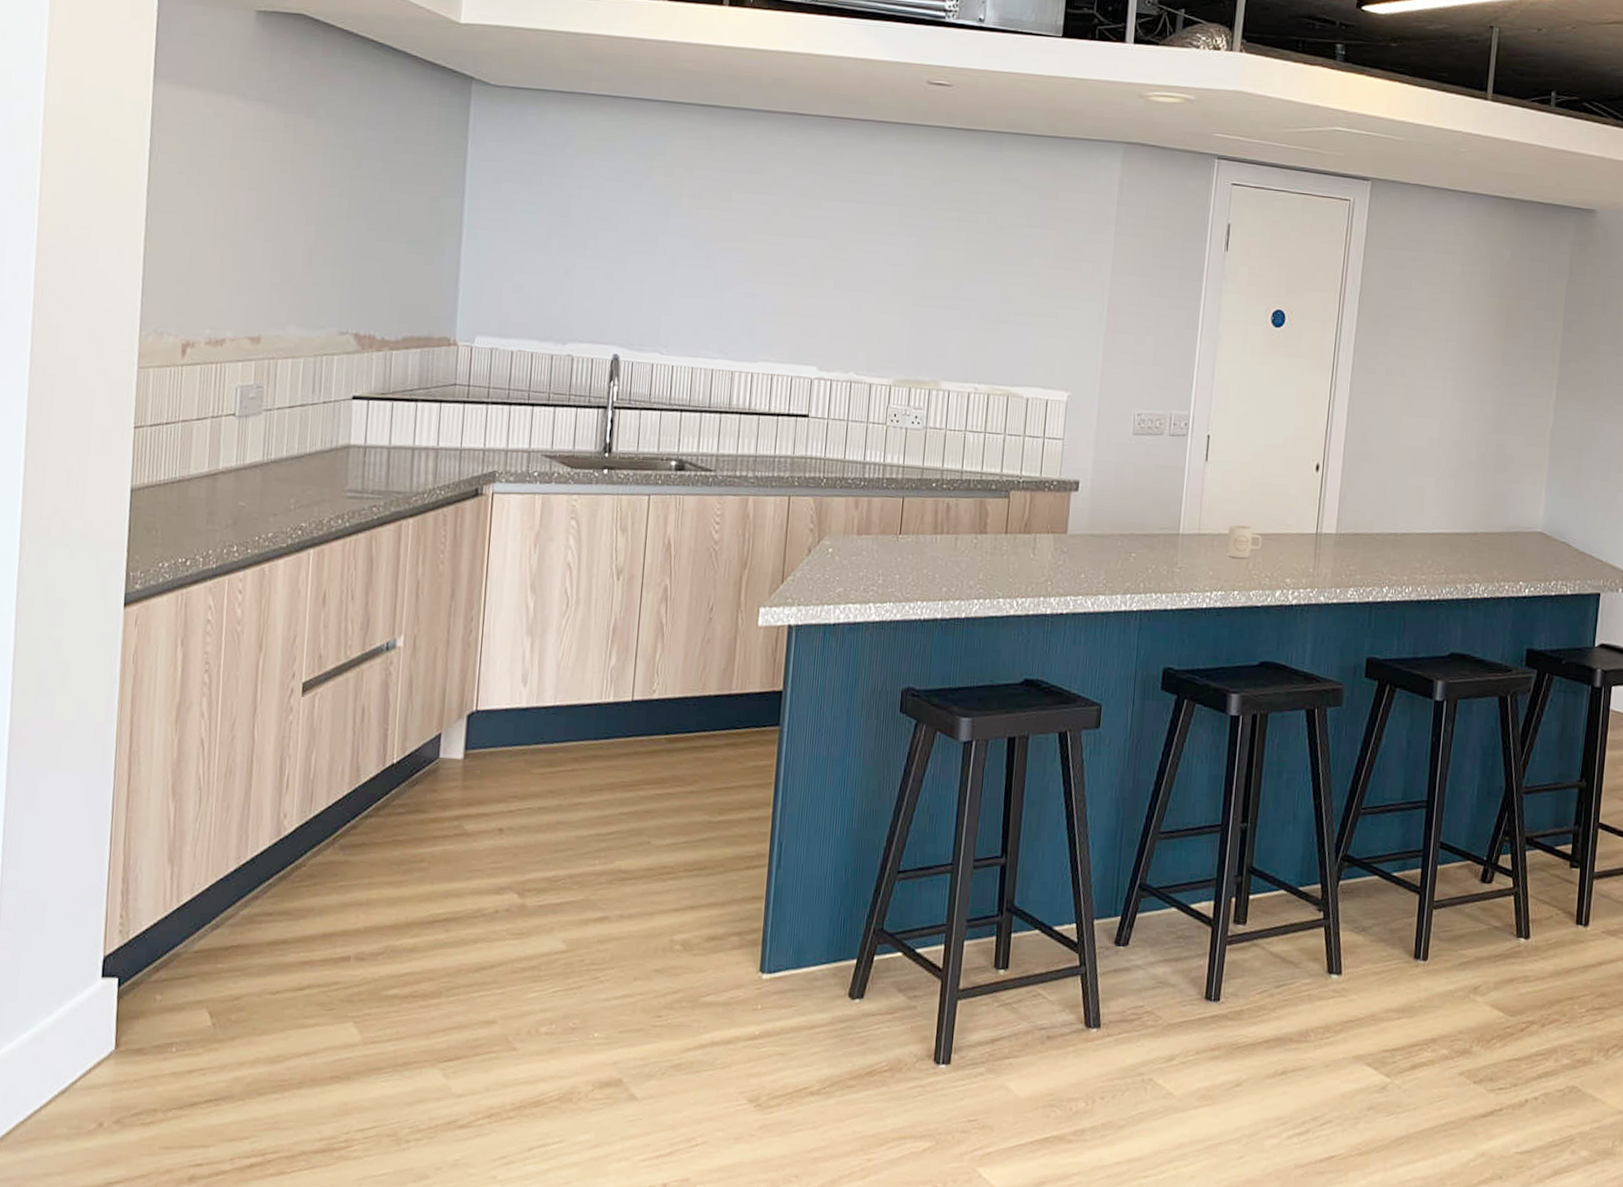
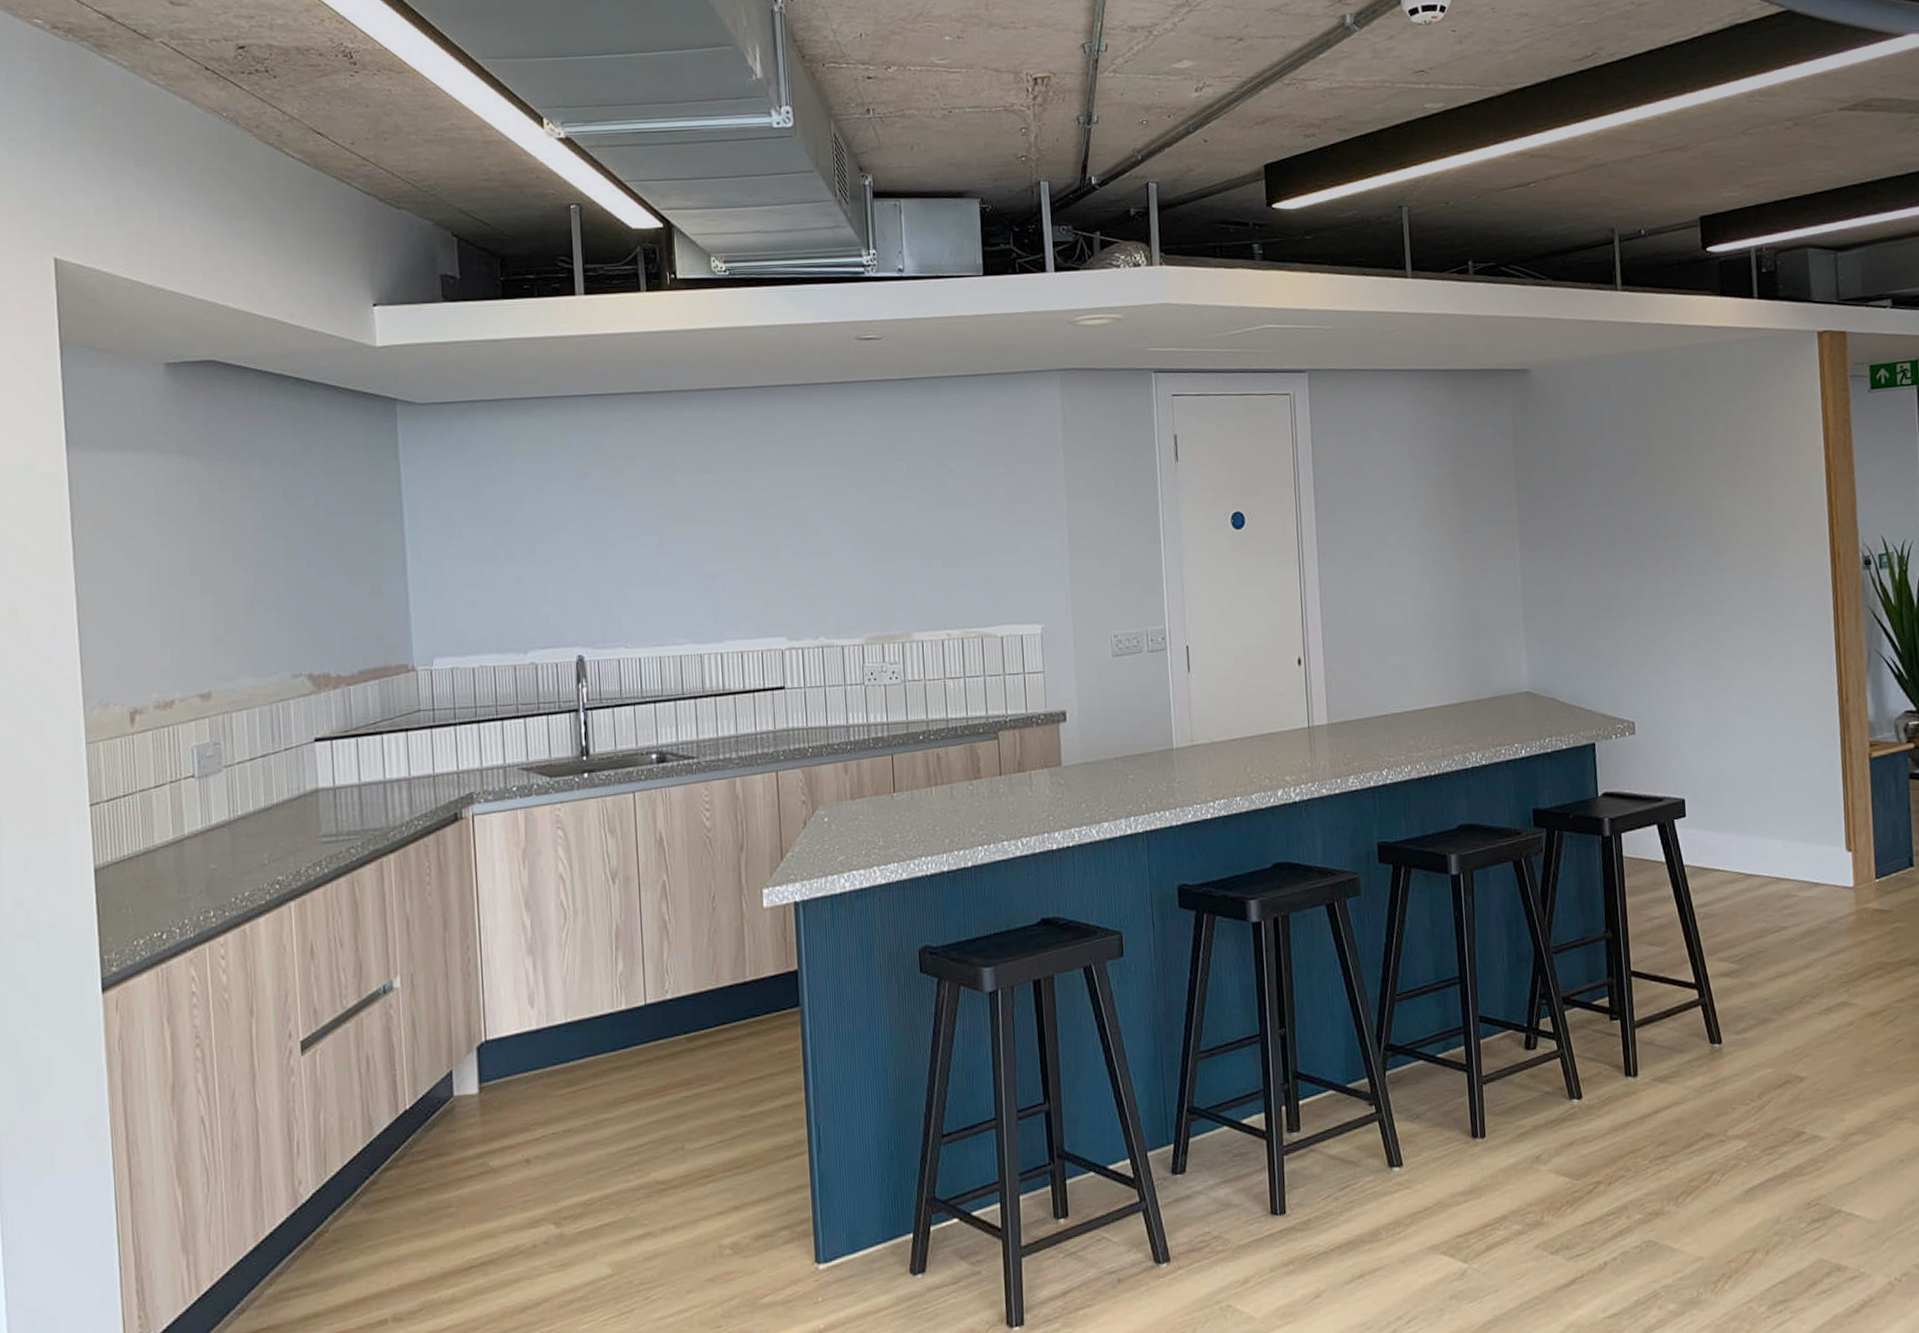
mug: present [1227,525,1262,559] -> none [1221,730,1257,764]

